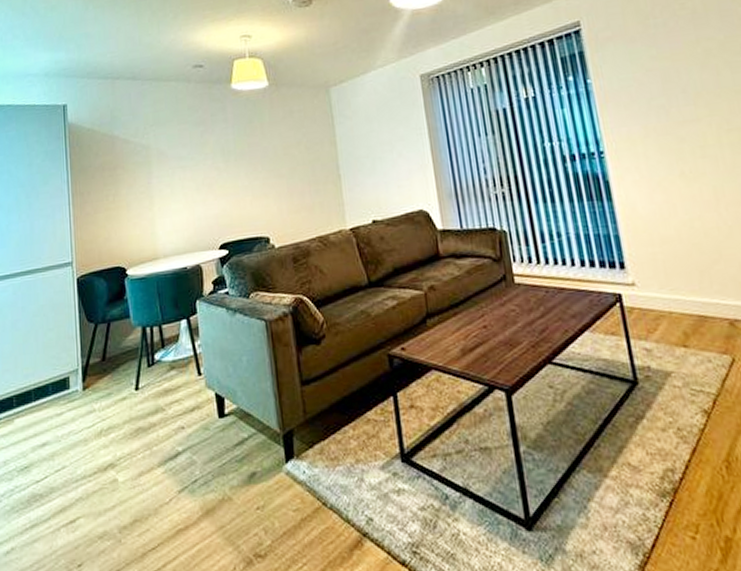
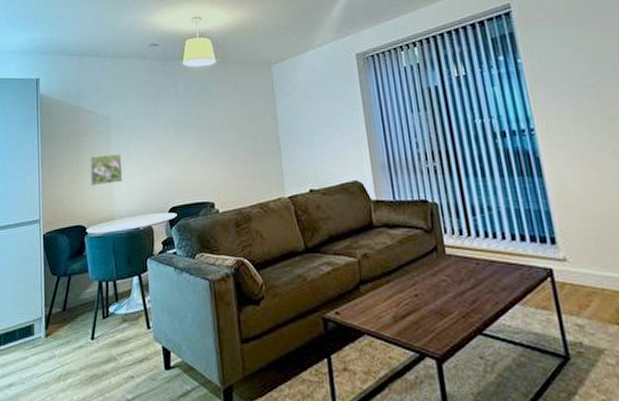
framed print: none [128,187,166,224] -> present [90,154,123,187]

